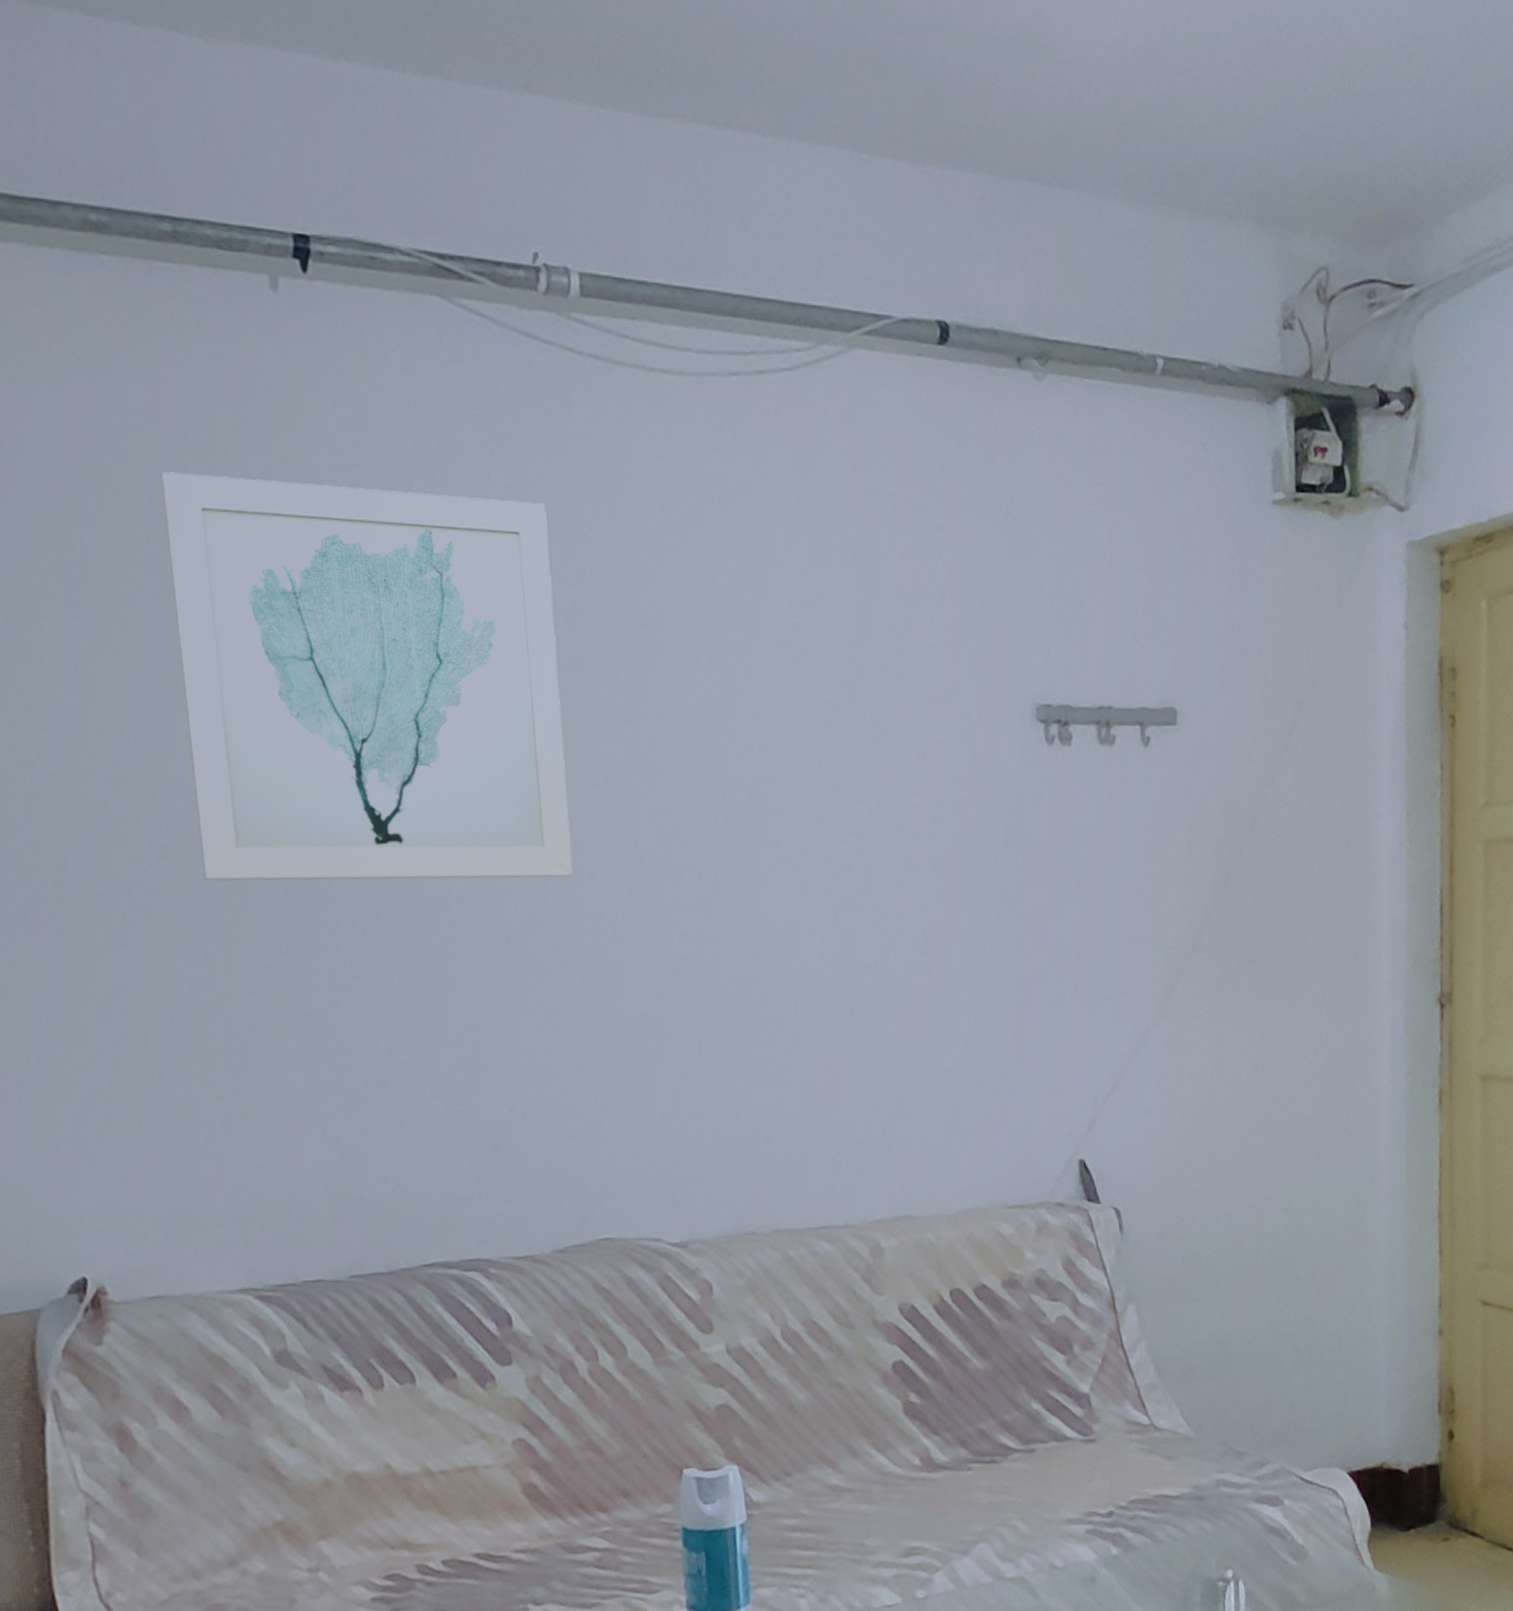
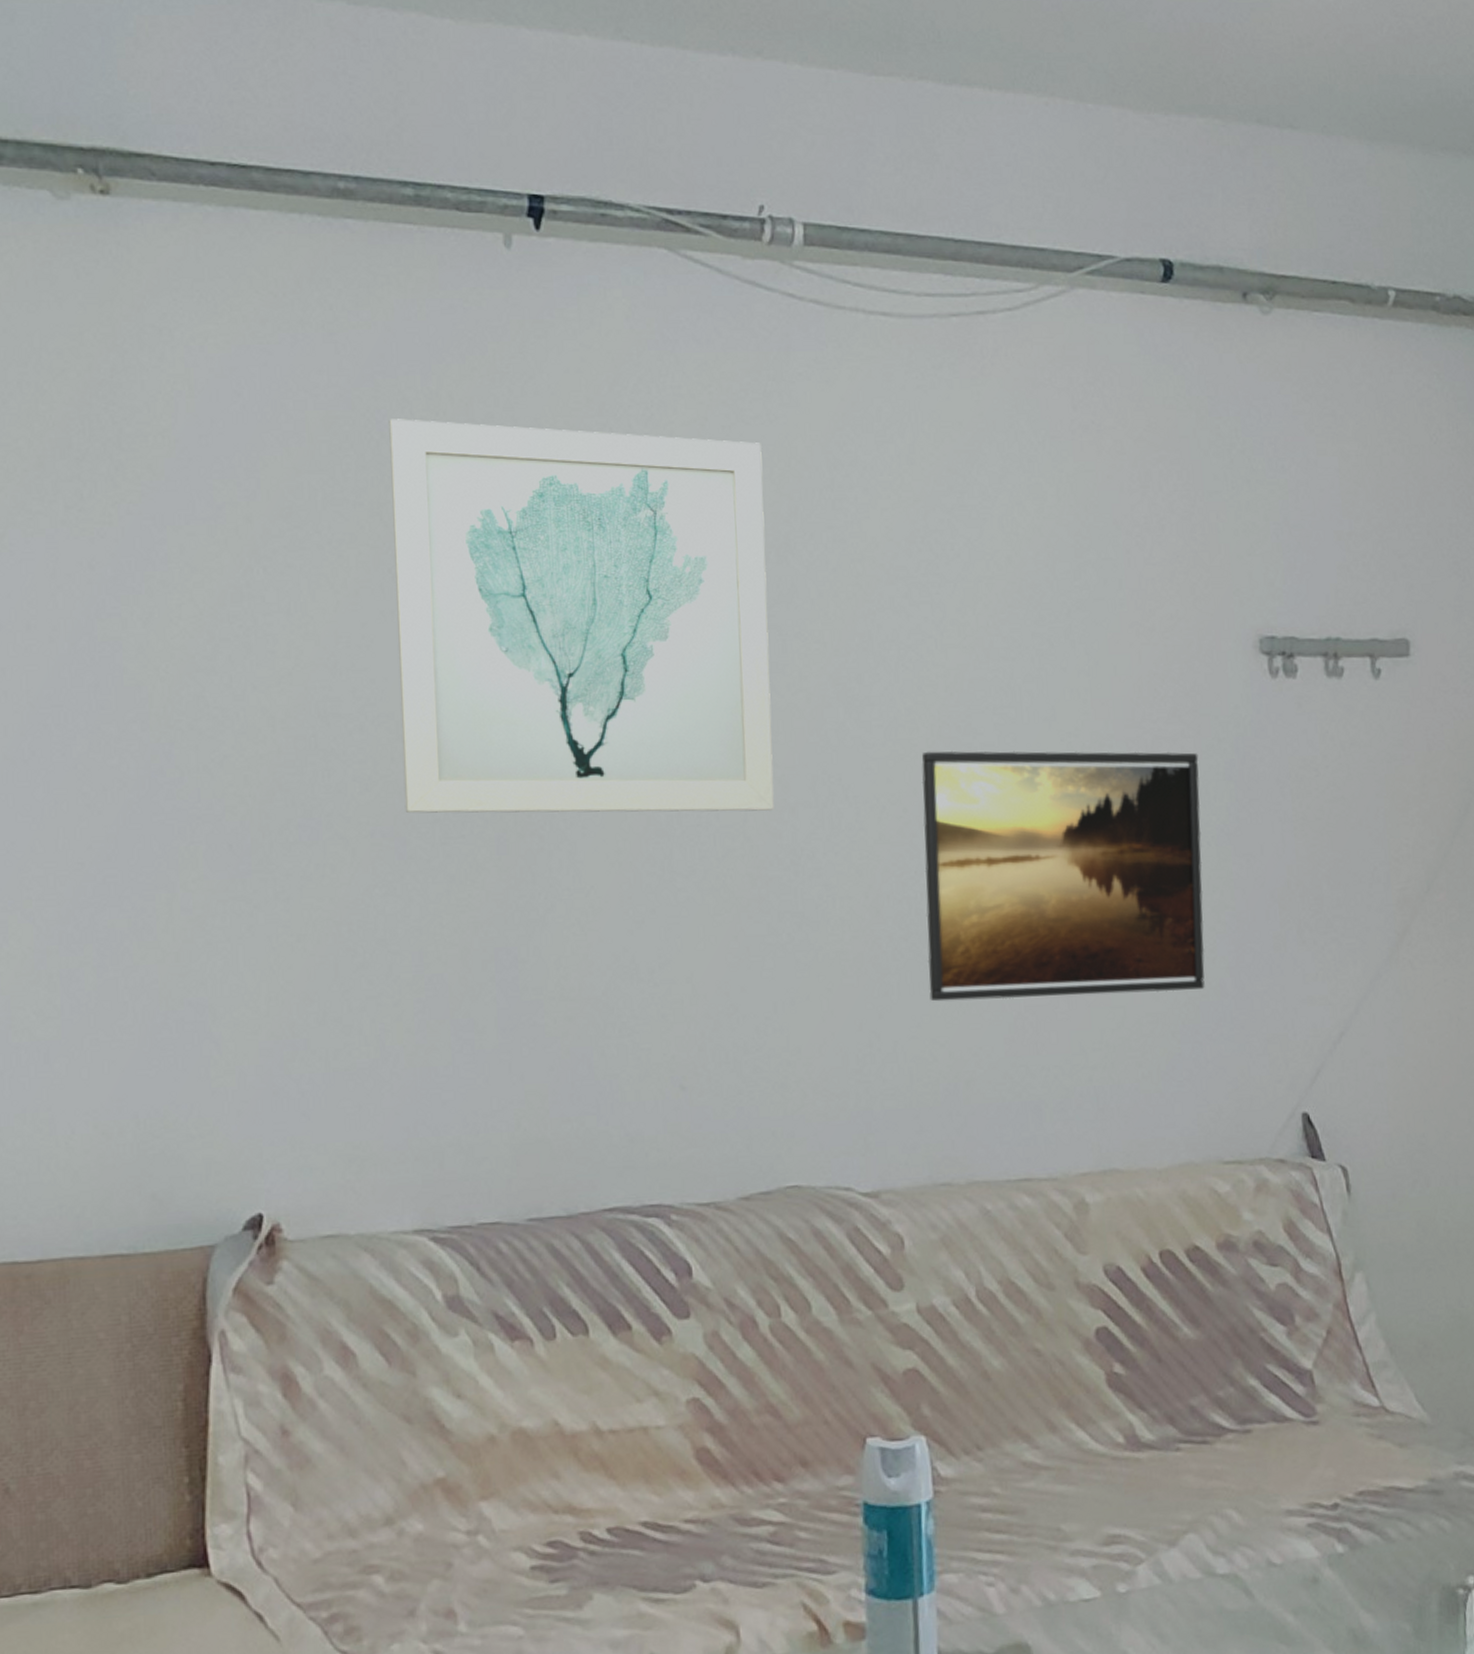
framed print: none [715,816,989,1061] -> present [921,750,1205,1002]

